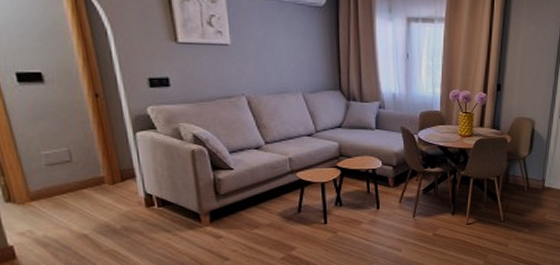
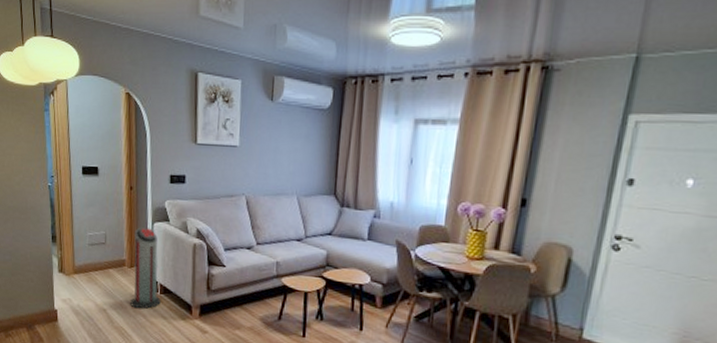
air purifier: none [111,139,160,227] -> present [130,227,161,309]

